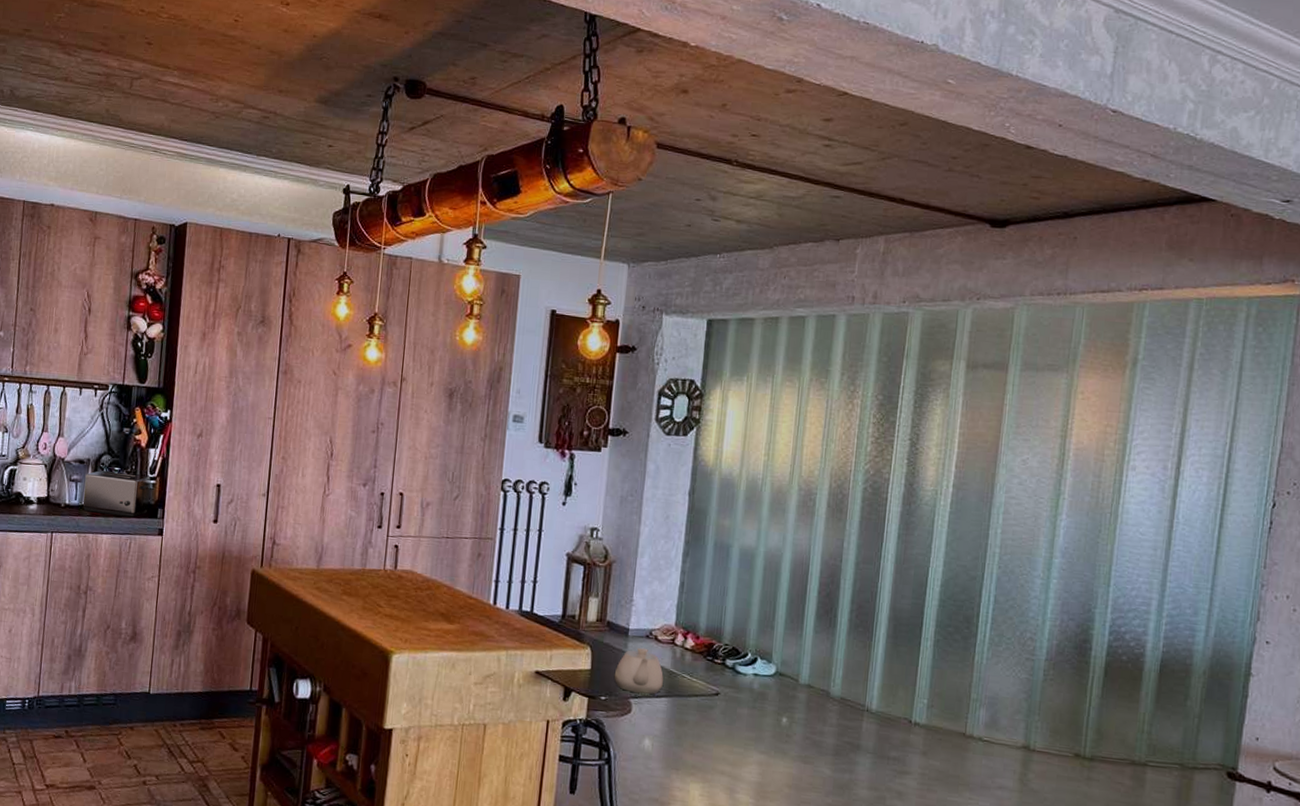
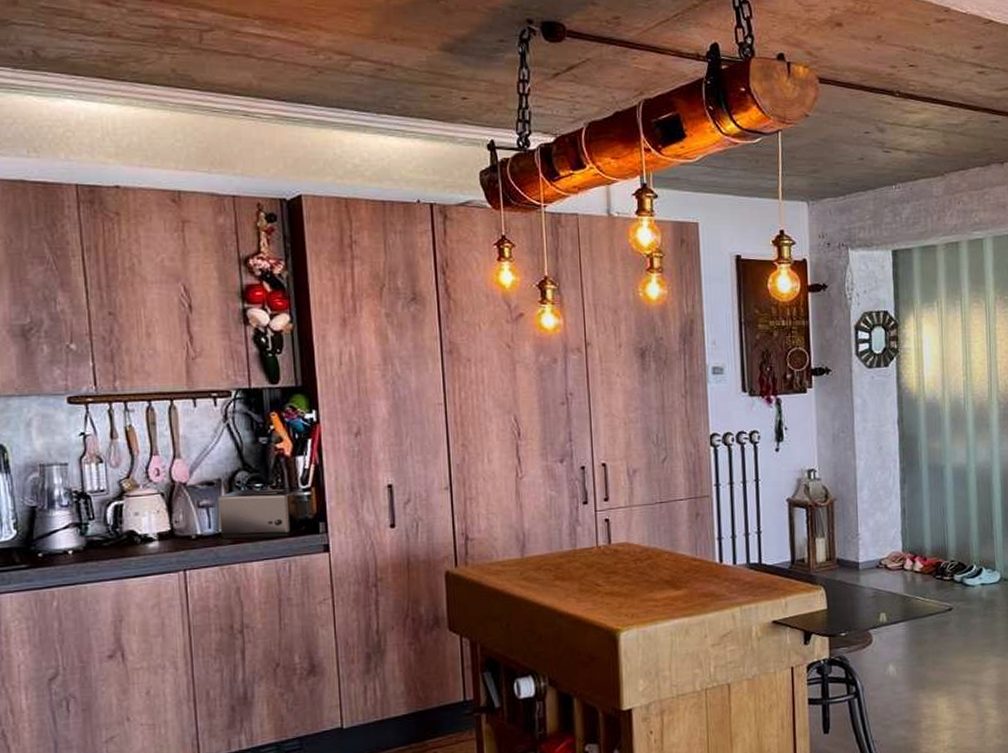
teapot: present [614,647,664,695] -> none [850,578,899,623]

